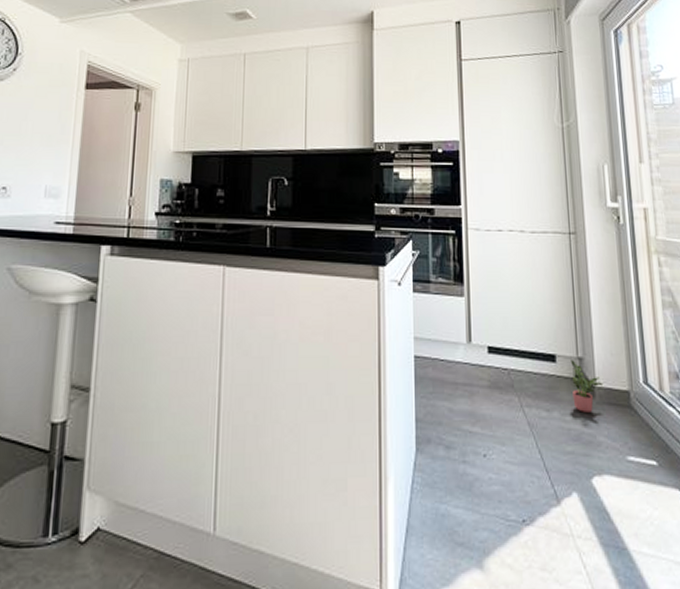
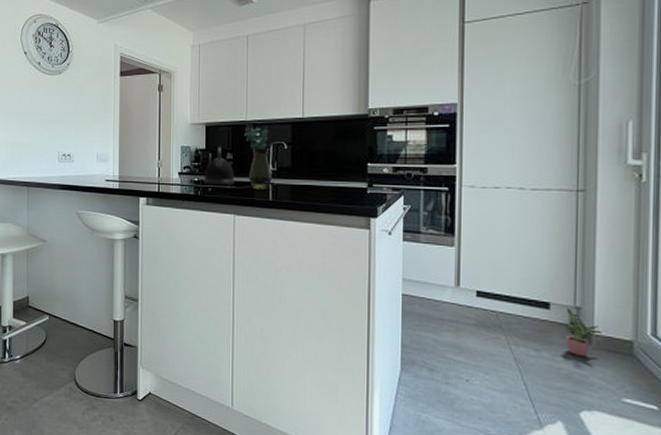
kettle: none [187,181,226,229] -> present [204,147,235,186]
vase: none [237,154,271,235] -> present [243,123,272,190]

